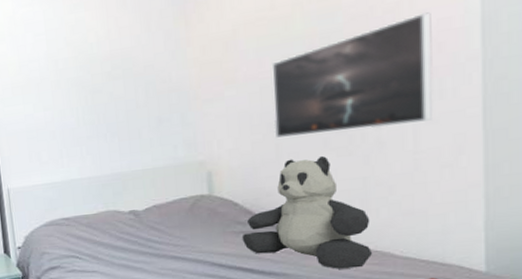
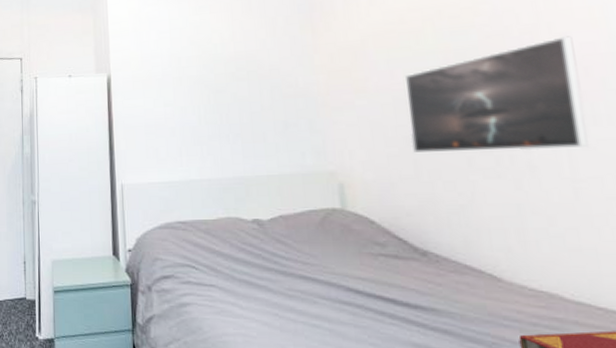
teddy bear: present [241,155,373,269] -> none [380,175,538,310]

